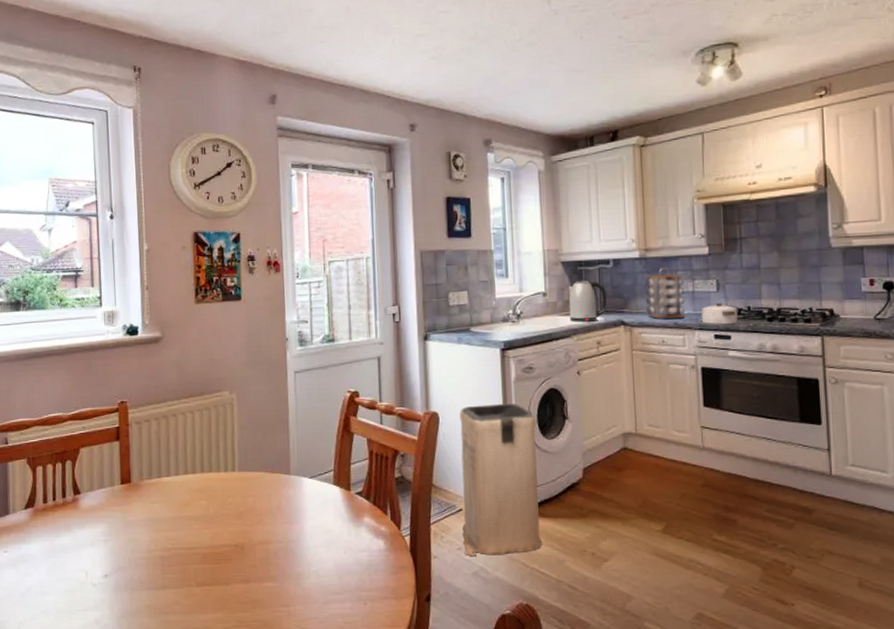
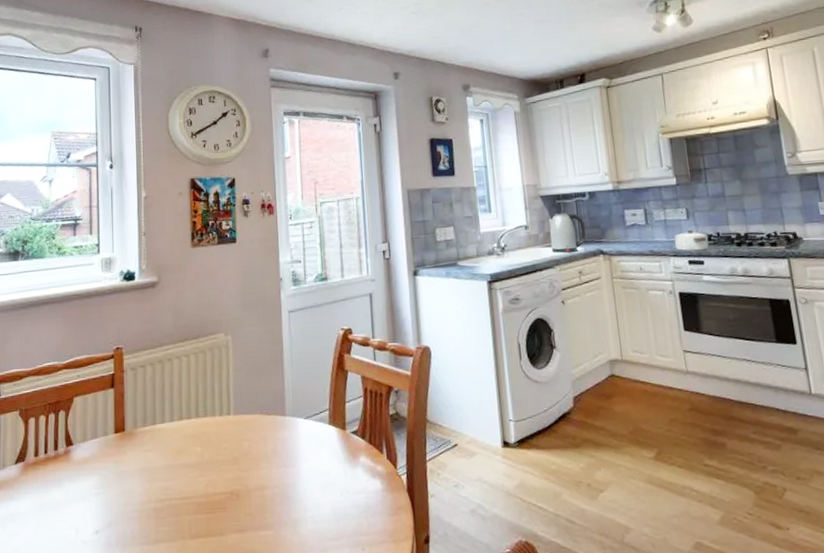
laundry basket: present [459,404,542,557] -> none [451,335,538,494]
spice rack: present [645,268,686,320] -> none [620,198,660,248]

